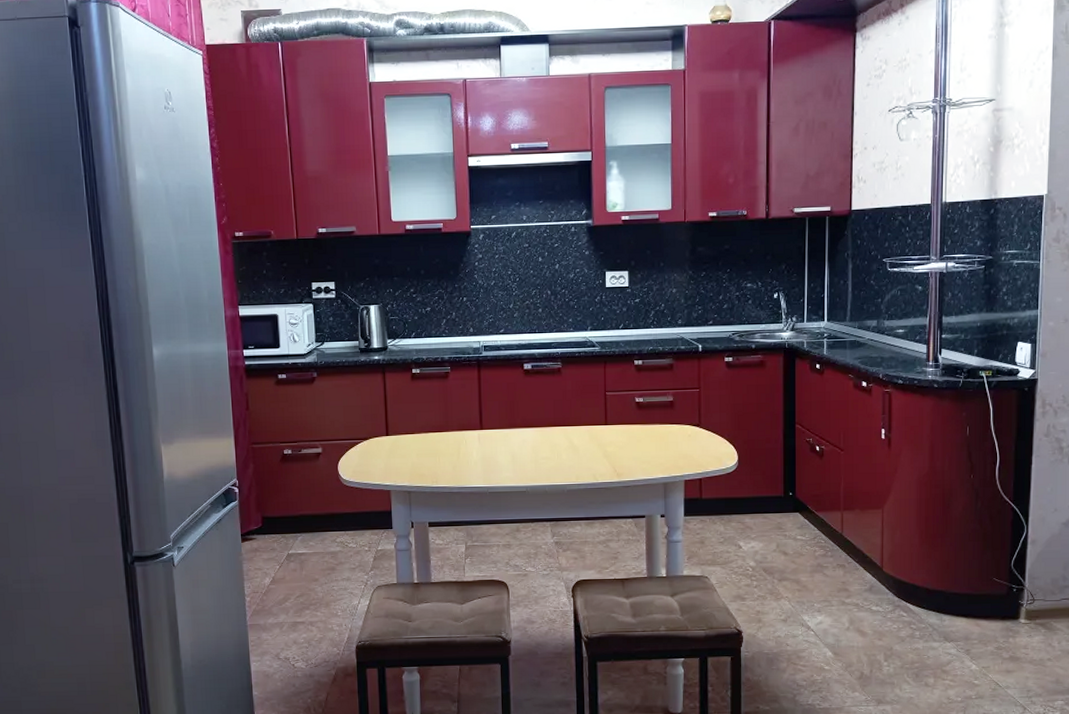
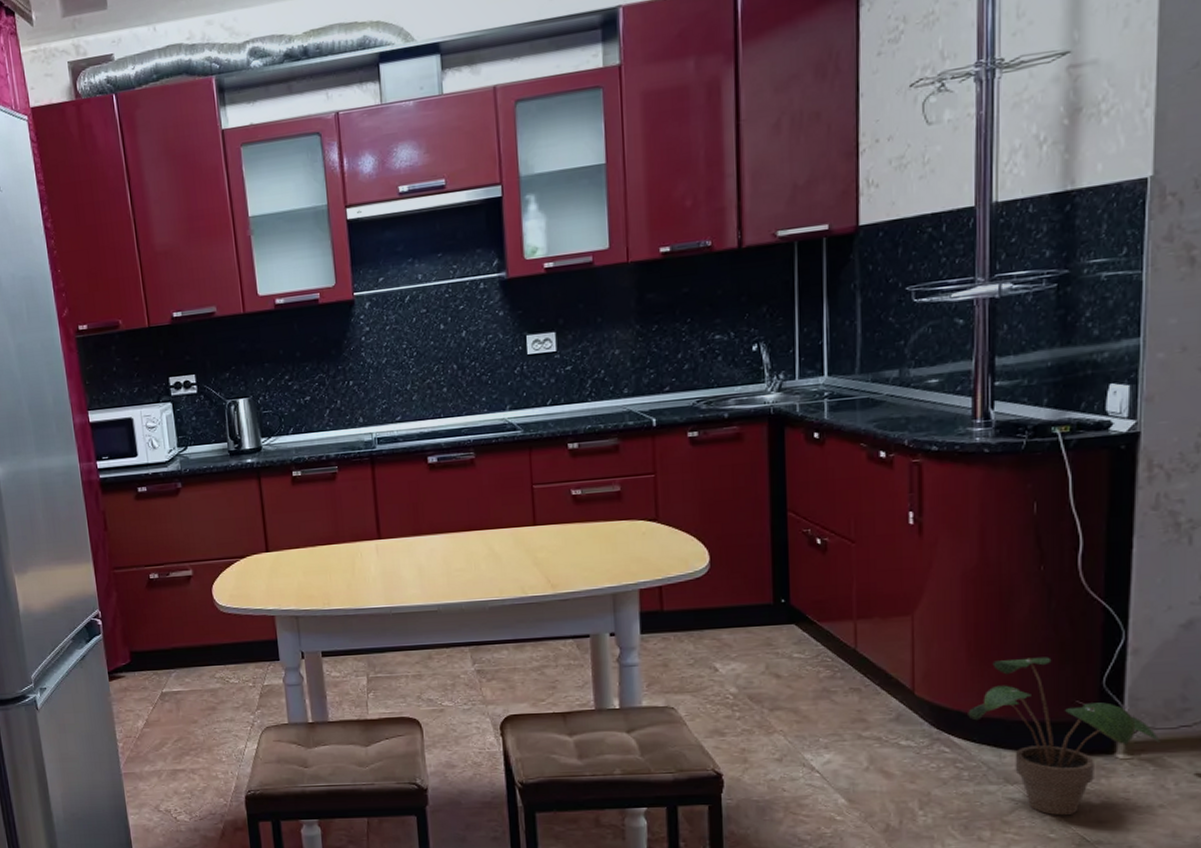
potted plant: none [920,544,1049,667] -> present [968,657,1160,816]

